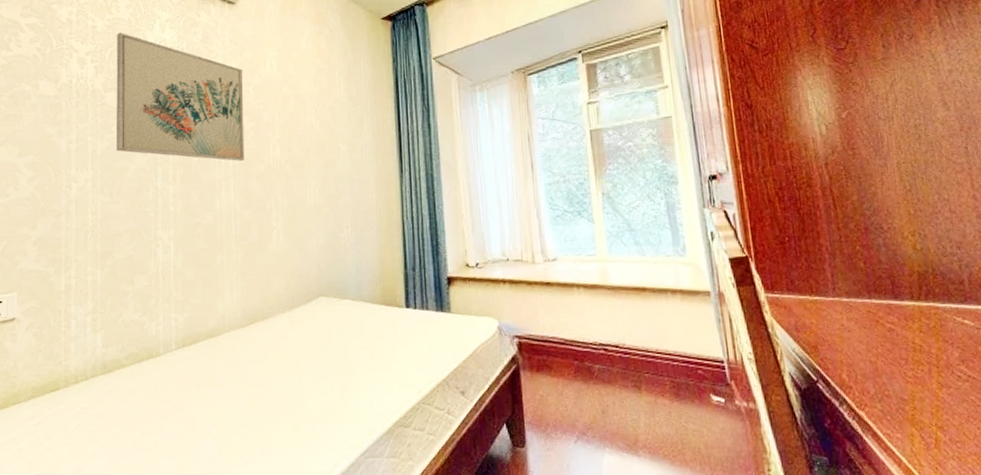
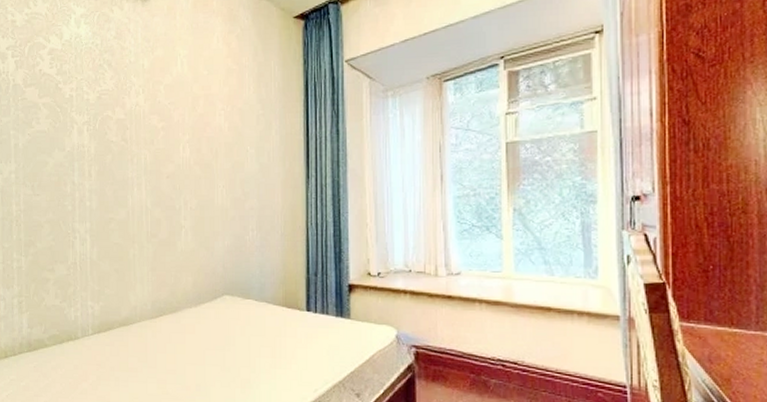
wall art: present [116,32,245,161] -> none [35,27,156,160]

